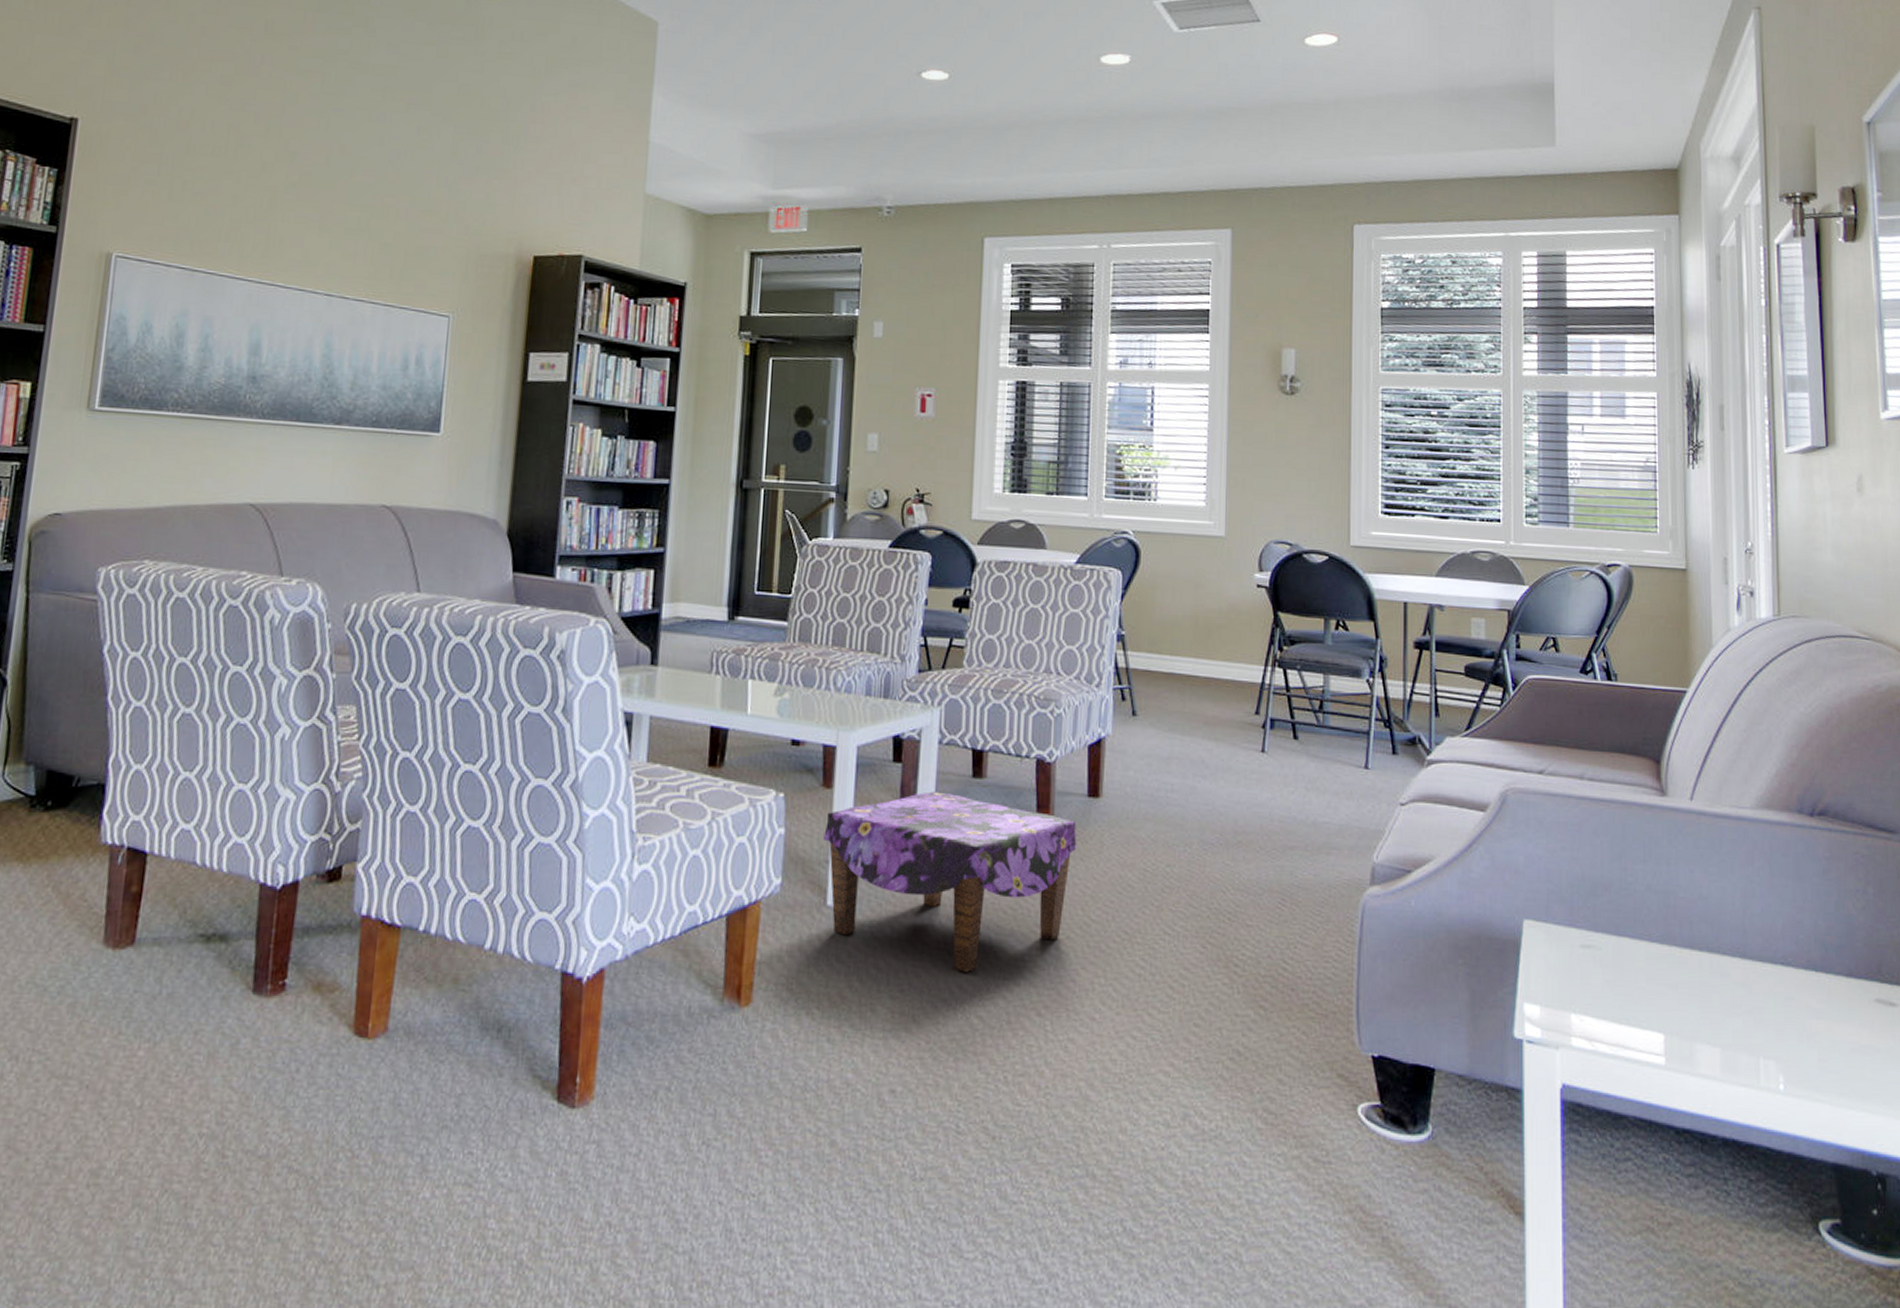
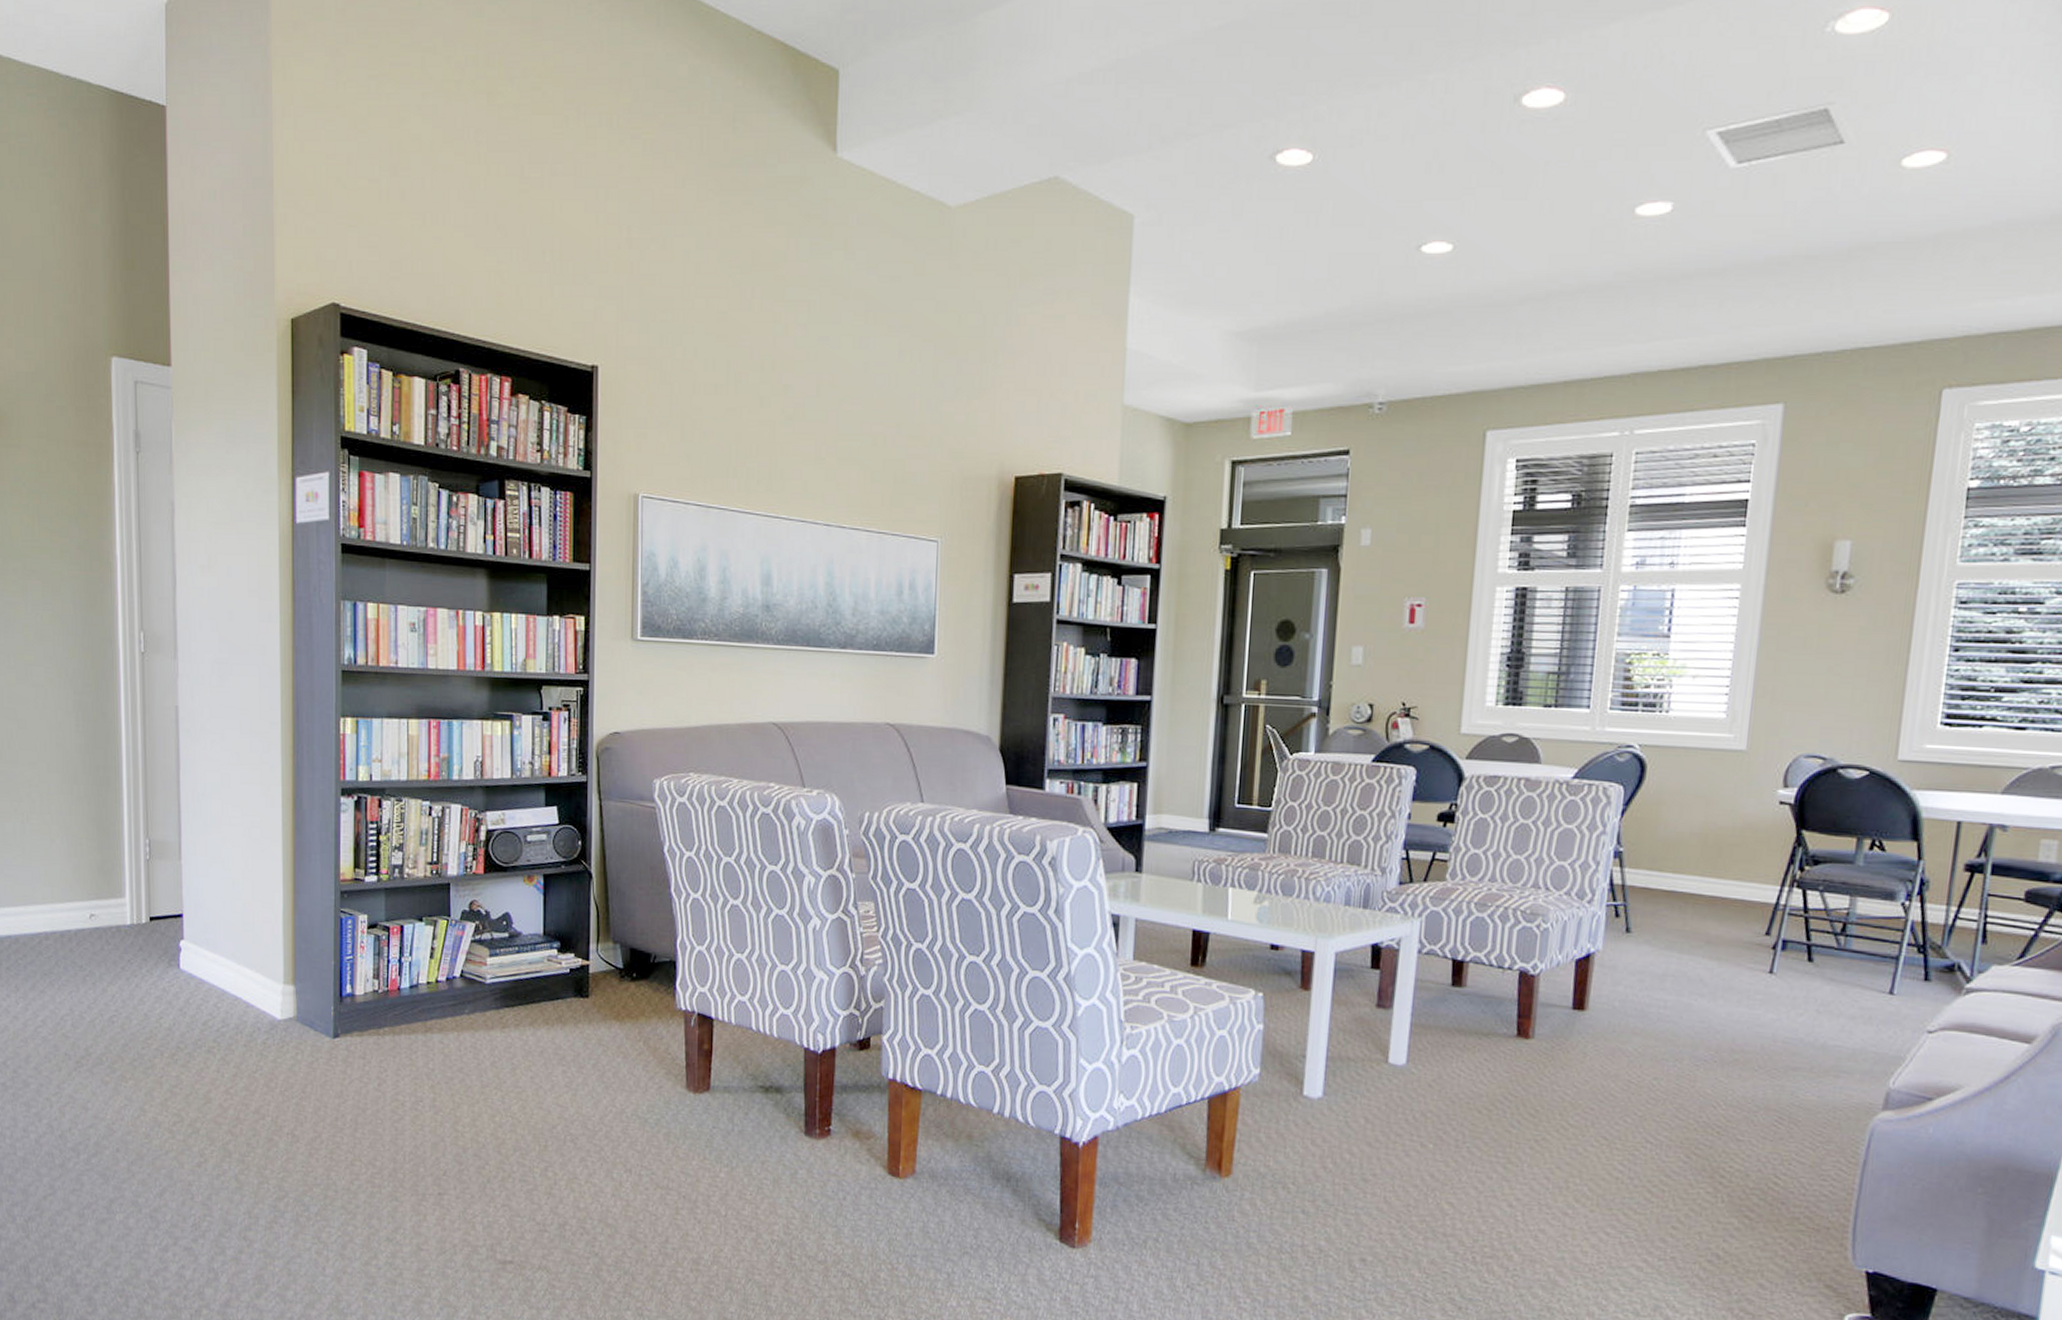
ottoman: present [823,791,1077,972] -> none [1301,997,1559,1163]

